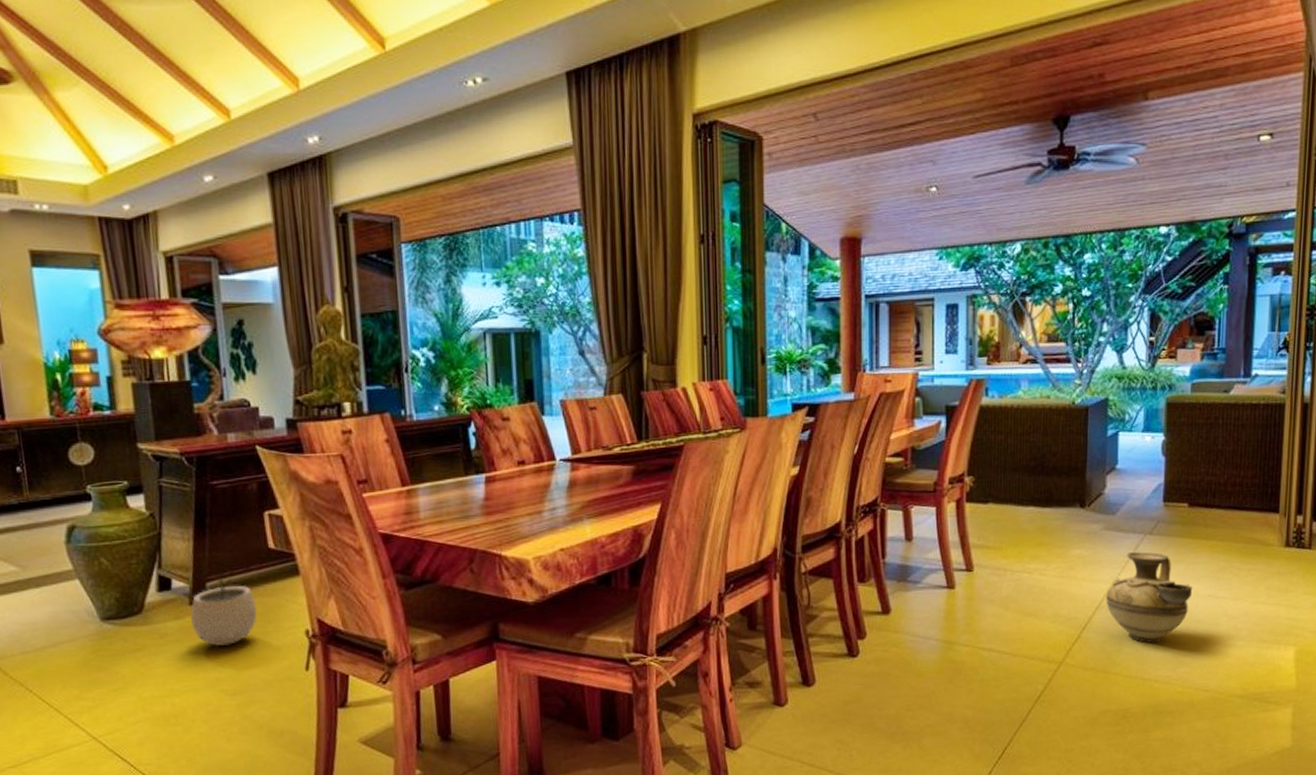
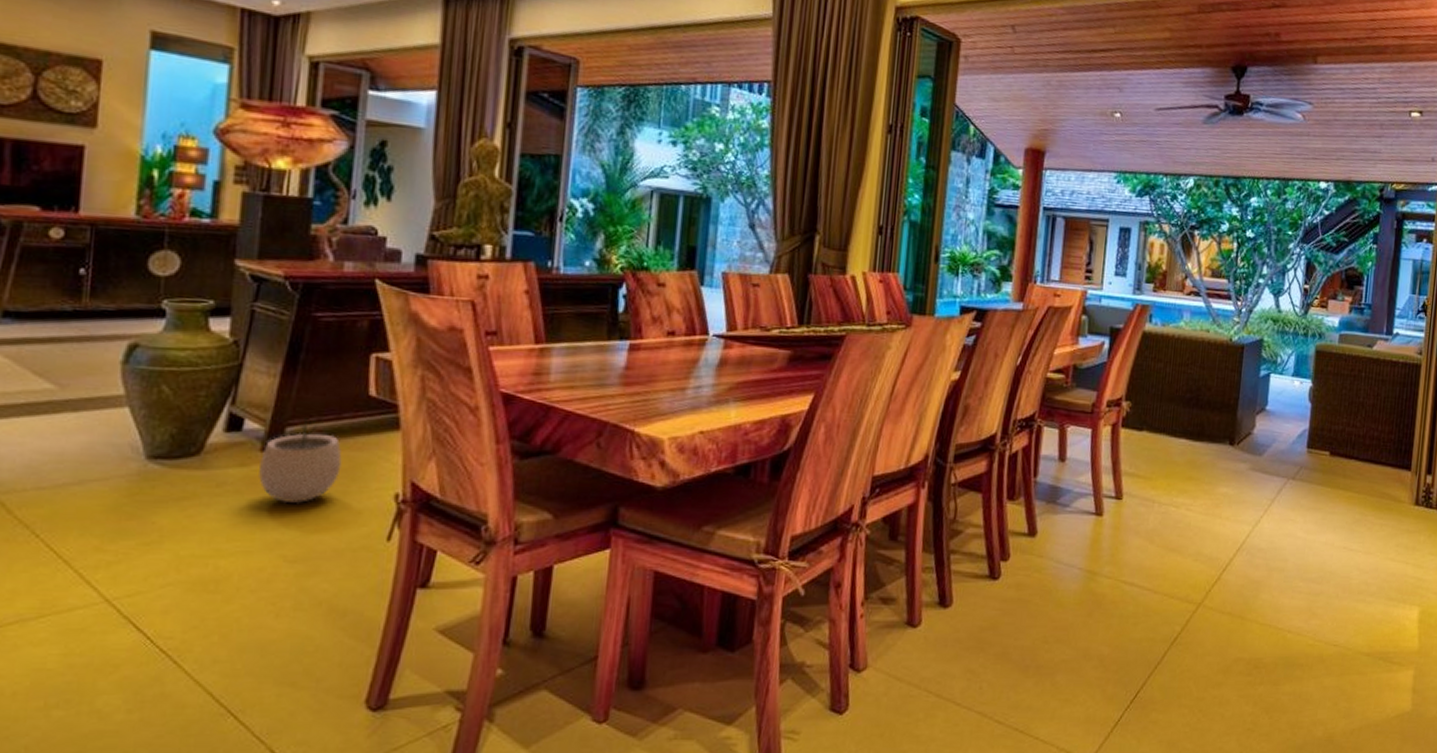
ceramic jug: present [1106,552,1193,644] -> none [1247,496,1329,592]

